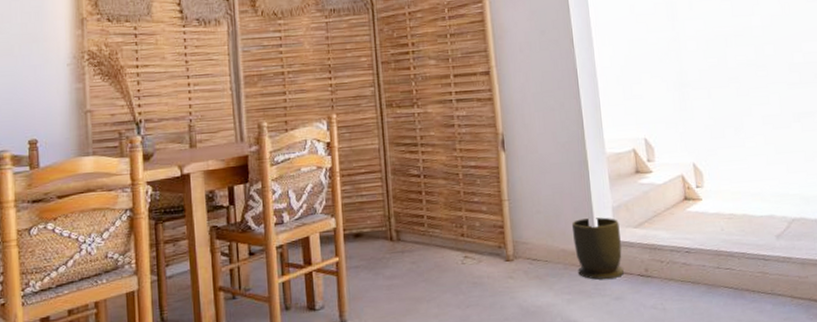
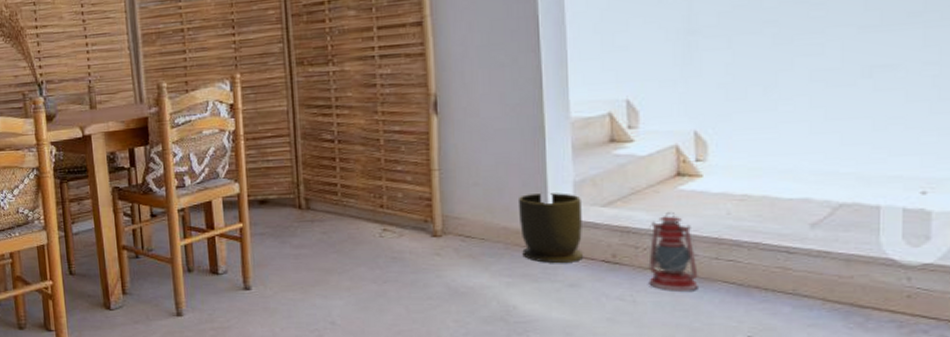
lantern: none [661,229,708,298] -> present [636,211,698,291]

